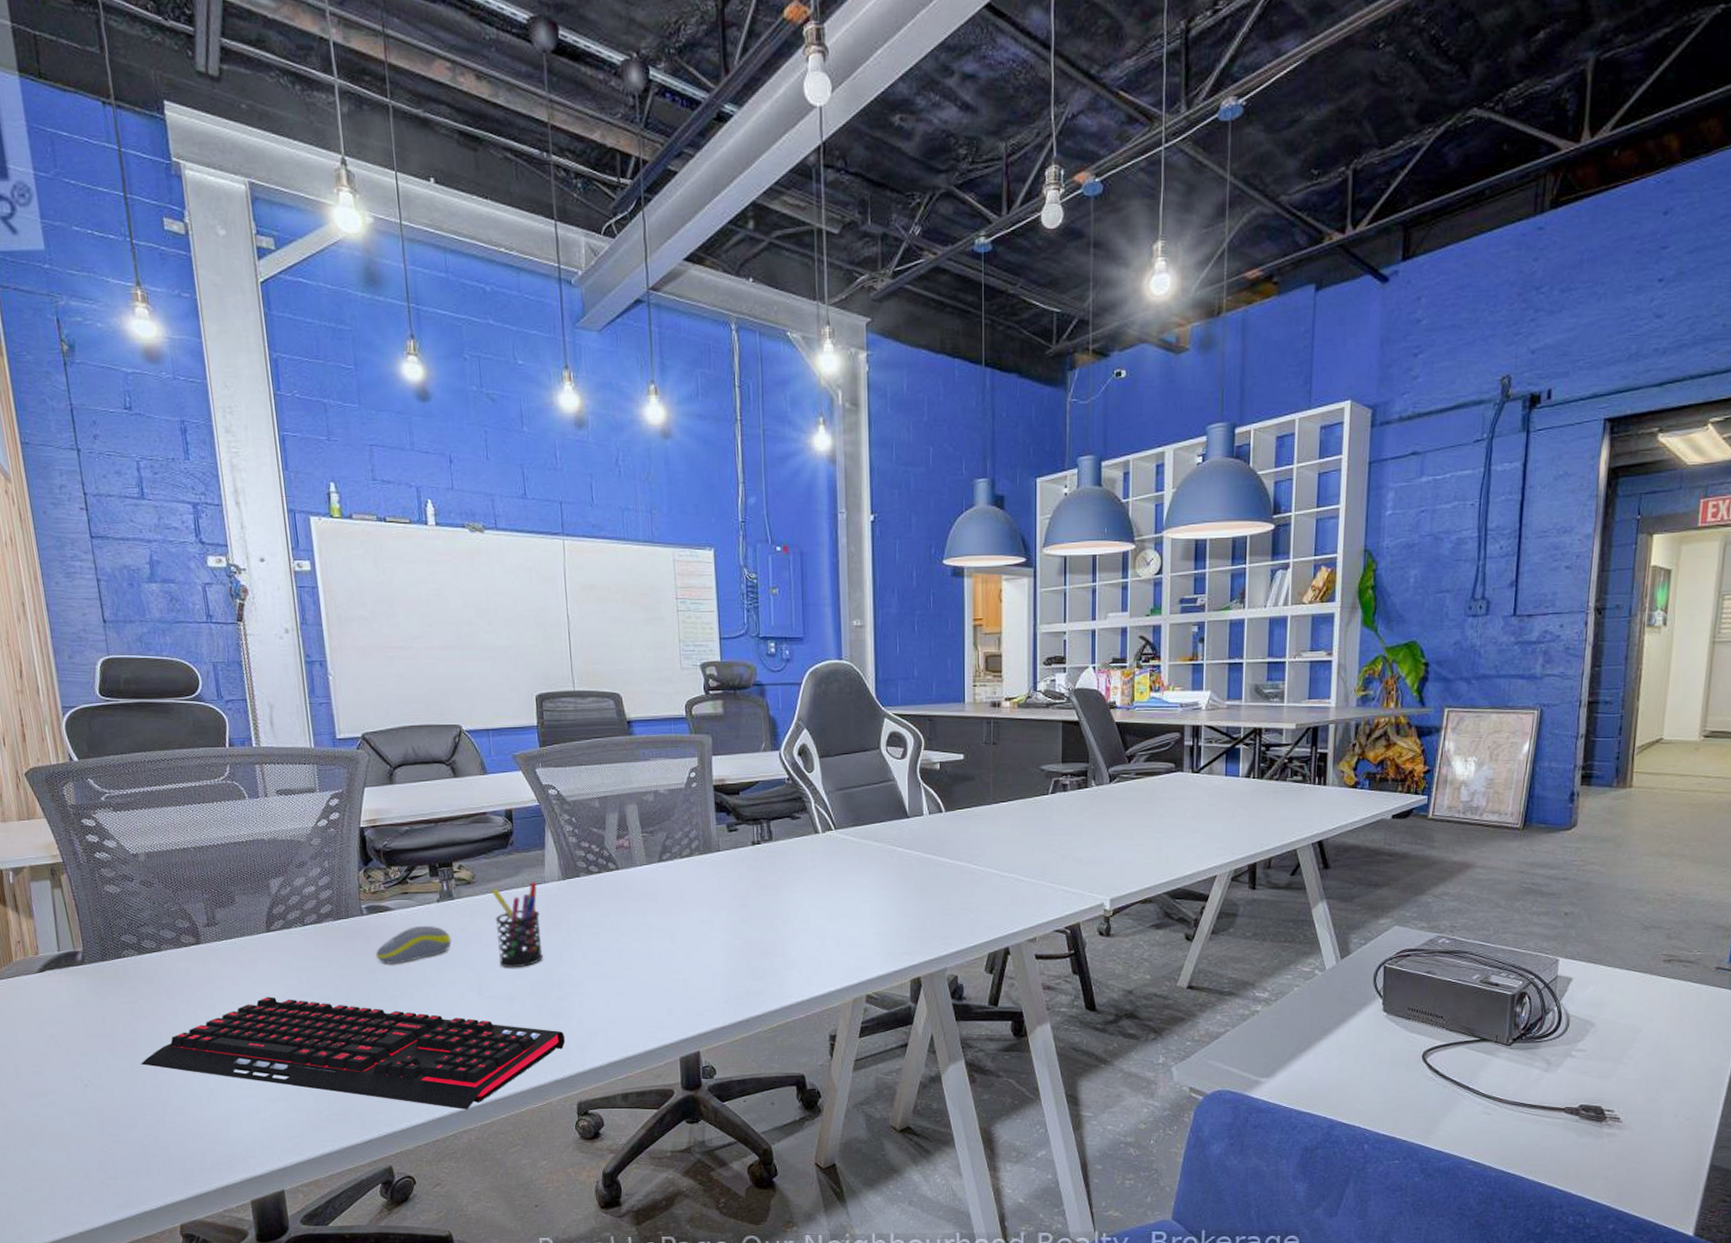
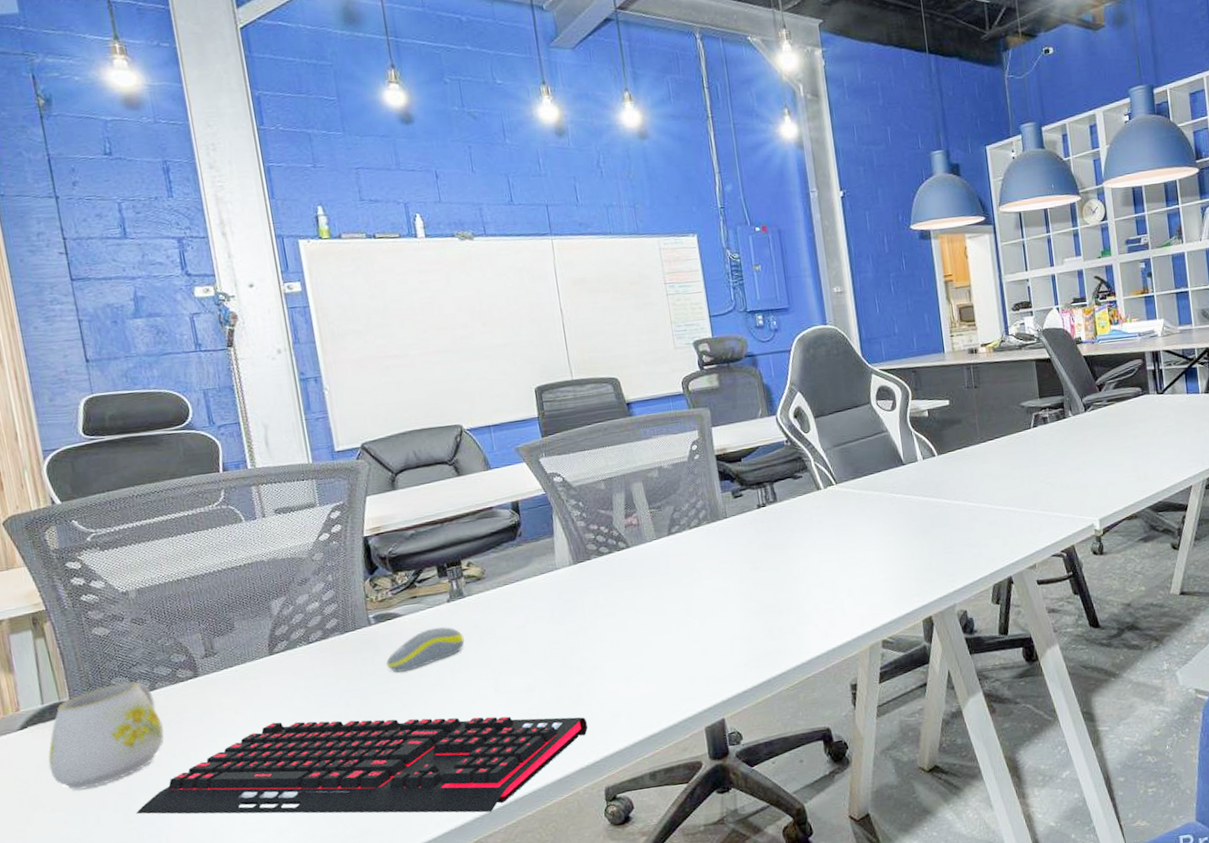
mug: none [63,939,168,1035] -> present [48,681,165,791]
pen holder: present [491,882,543,968] -> none [502,570,559,660]

